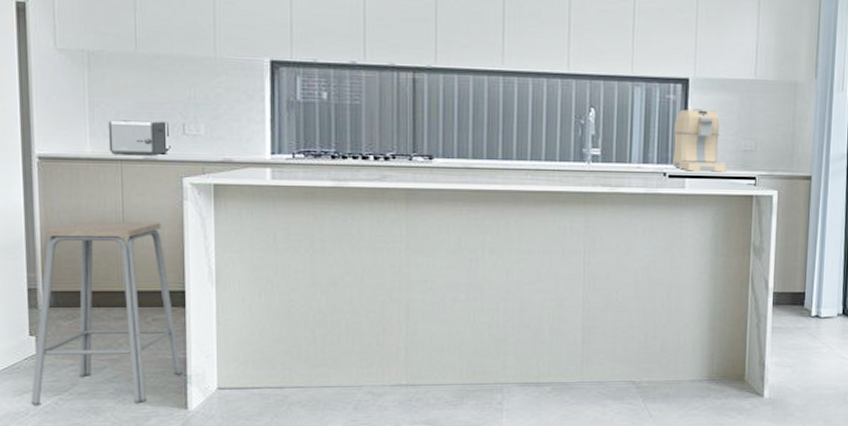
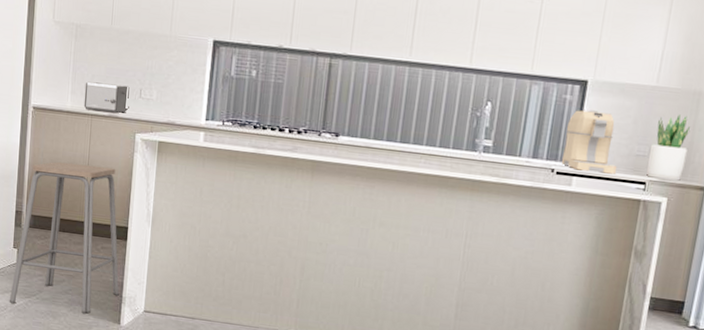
planter: none [755,106,791,173] -> present [646,114,691,181]

